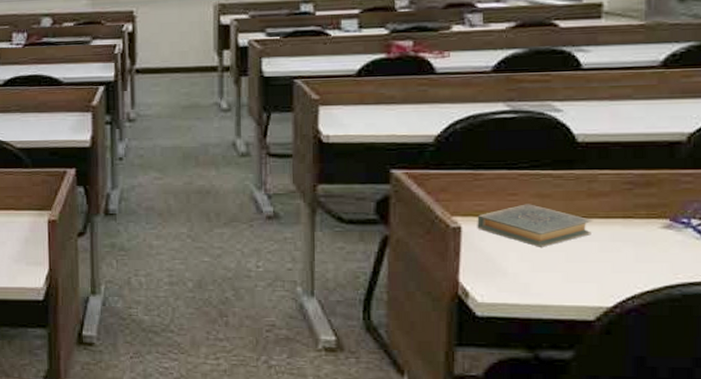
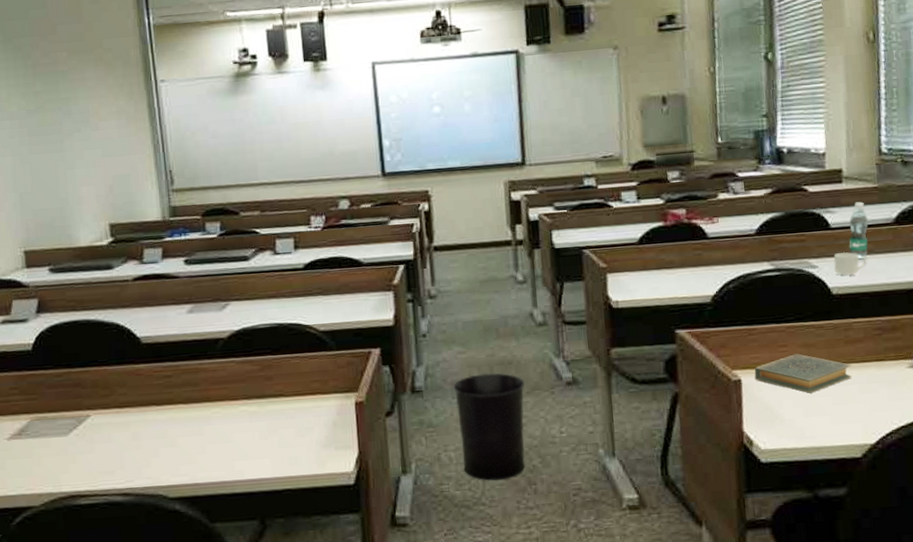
waste bin: none [146,201,223,309] -> present [452,373,525,481]
mug: none [582,96,623,122] -> present [833,252,867,275]
bottle: none [602,40,629,103] -> present [849,202,869,257]

